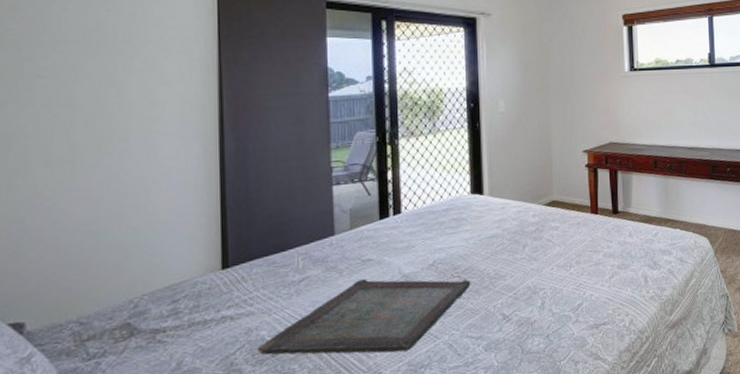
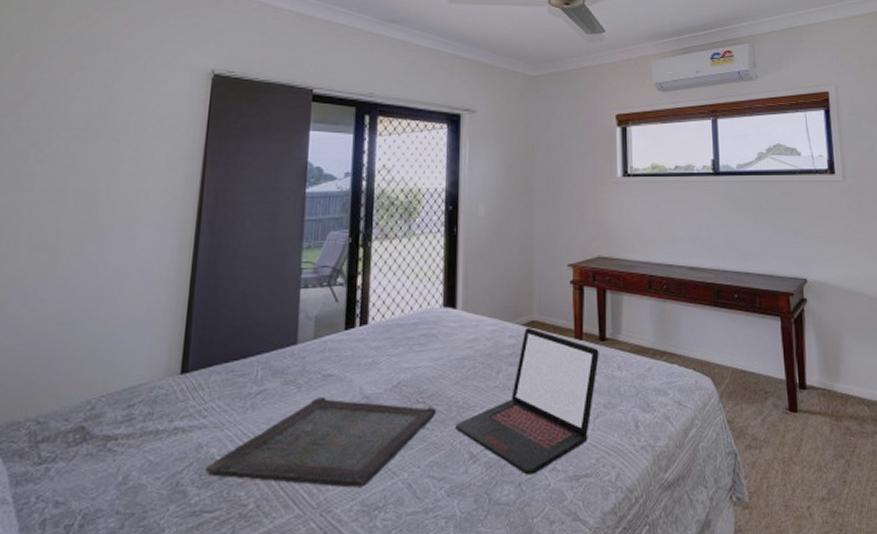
laptop: none [488,206,613,328] -> present [455,327,599,475]

